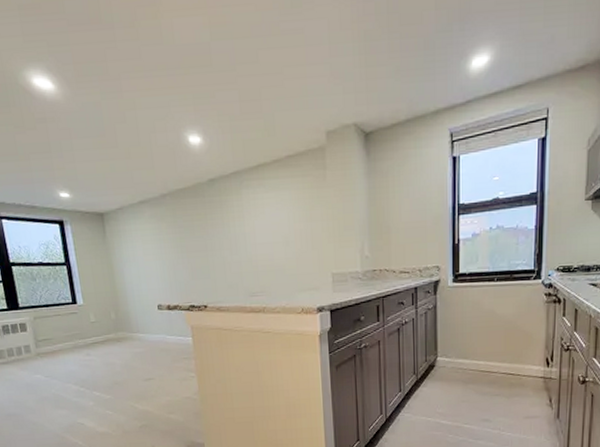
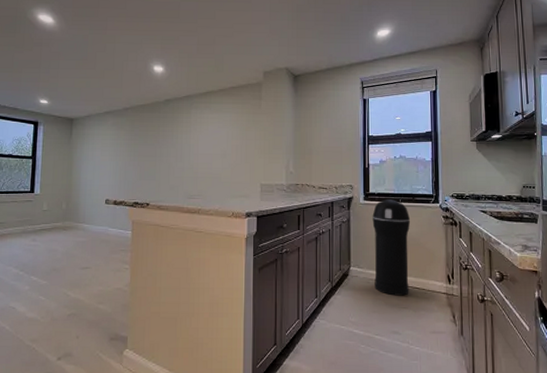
trash can: none [462,279,507,384] -> present [372,199,411,296]

